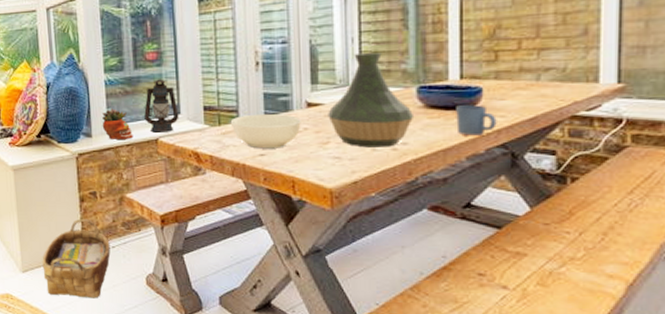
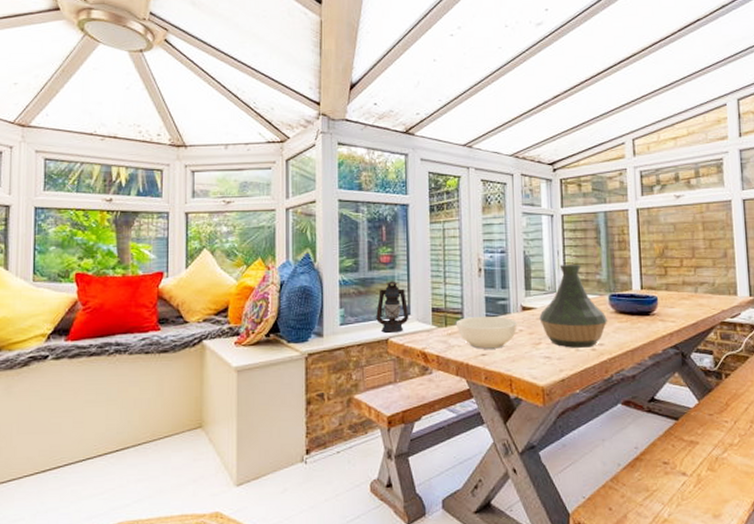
woven basket: present [42,218,111,299] -> none [260,422,335,511]
succulent planter: present [102,109,133,141] -> none [334,308,365,340]
mug: present [456,105,497,137] -> none [639,311,670,339]

